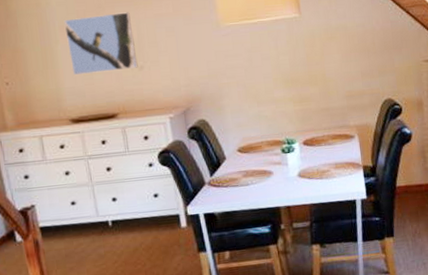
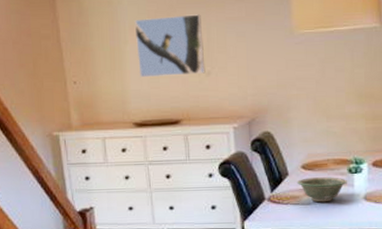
bowl: none [234,157,282,183] -> present [296,177,347,203]

